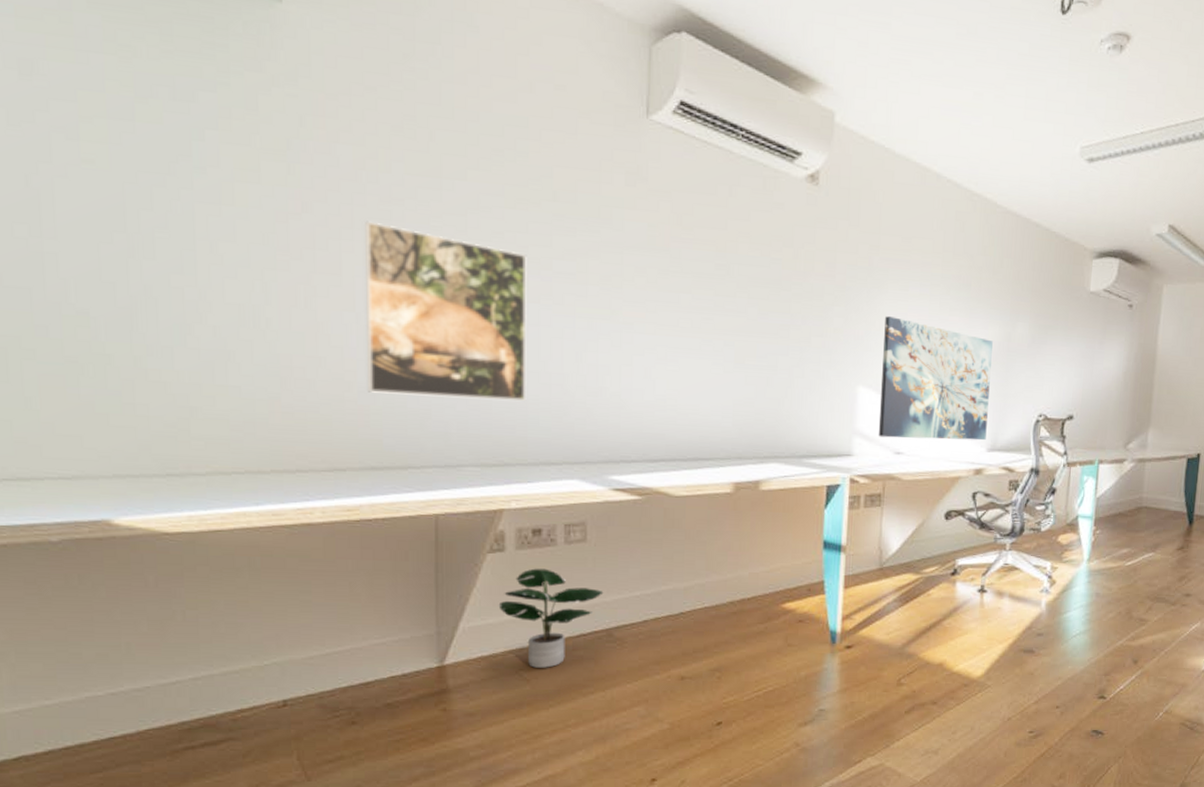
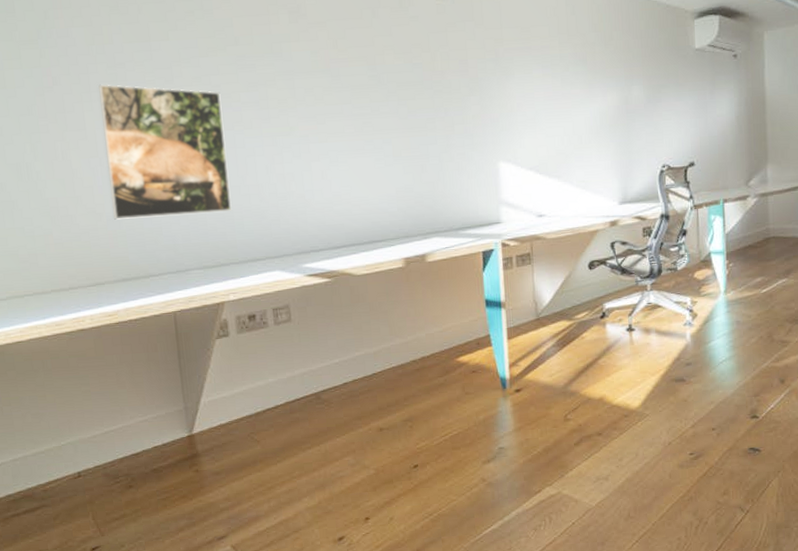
potted plant: present [498,568,604,668] -> none [229,347,310,431]
wall art: present [878,316,993,441] -> none [515,98,617,204]

